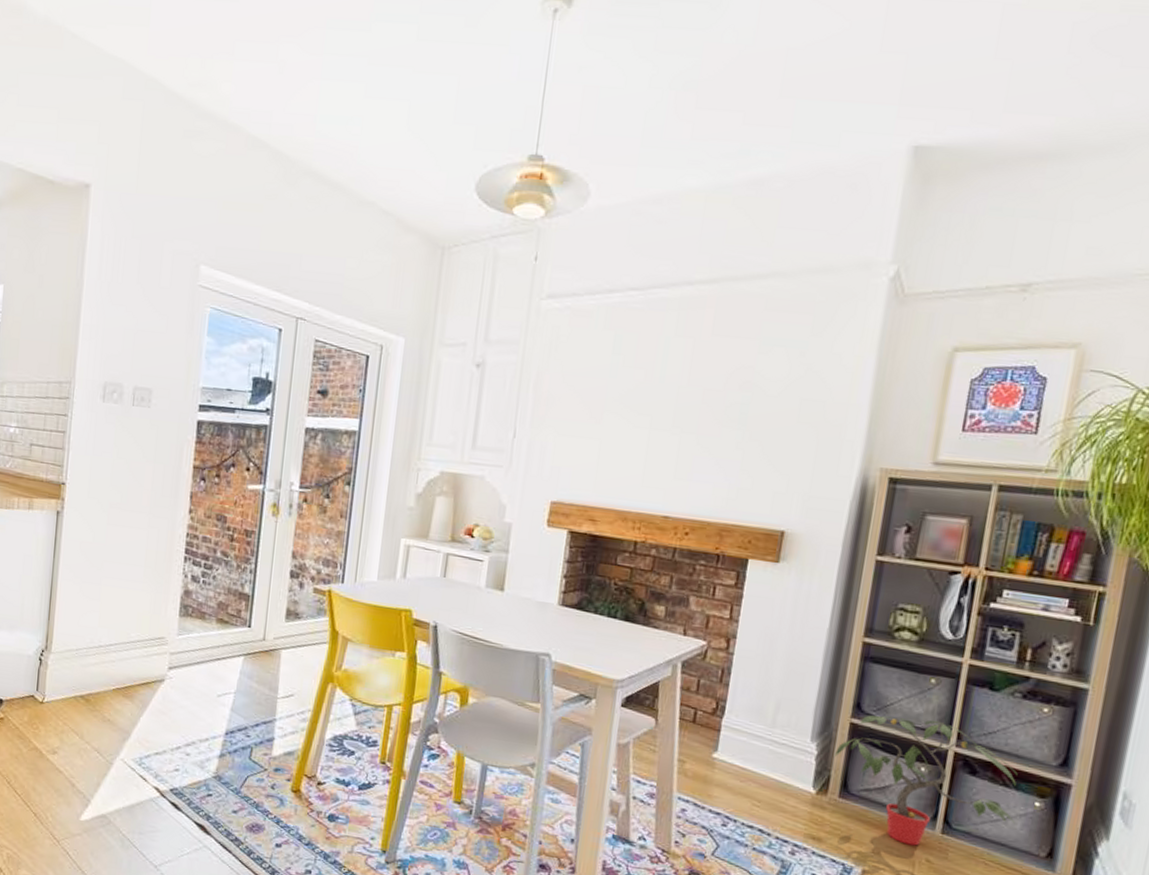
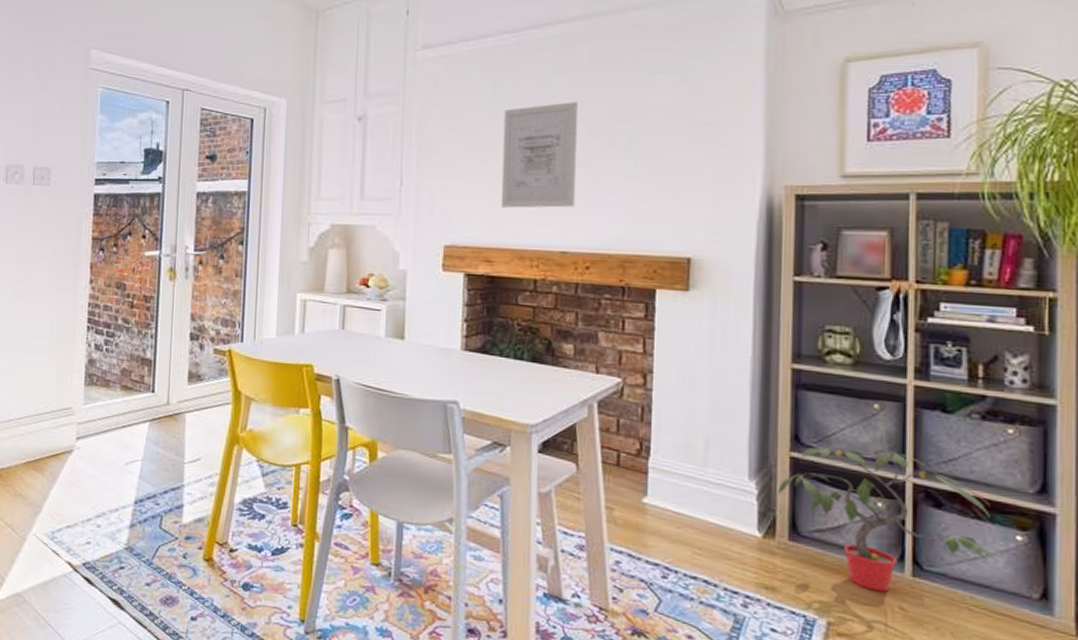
wall art: none [611,367,696,473] -> present [501,102,578,208]

